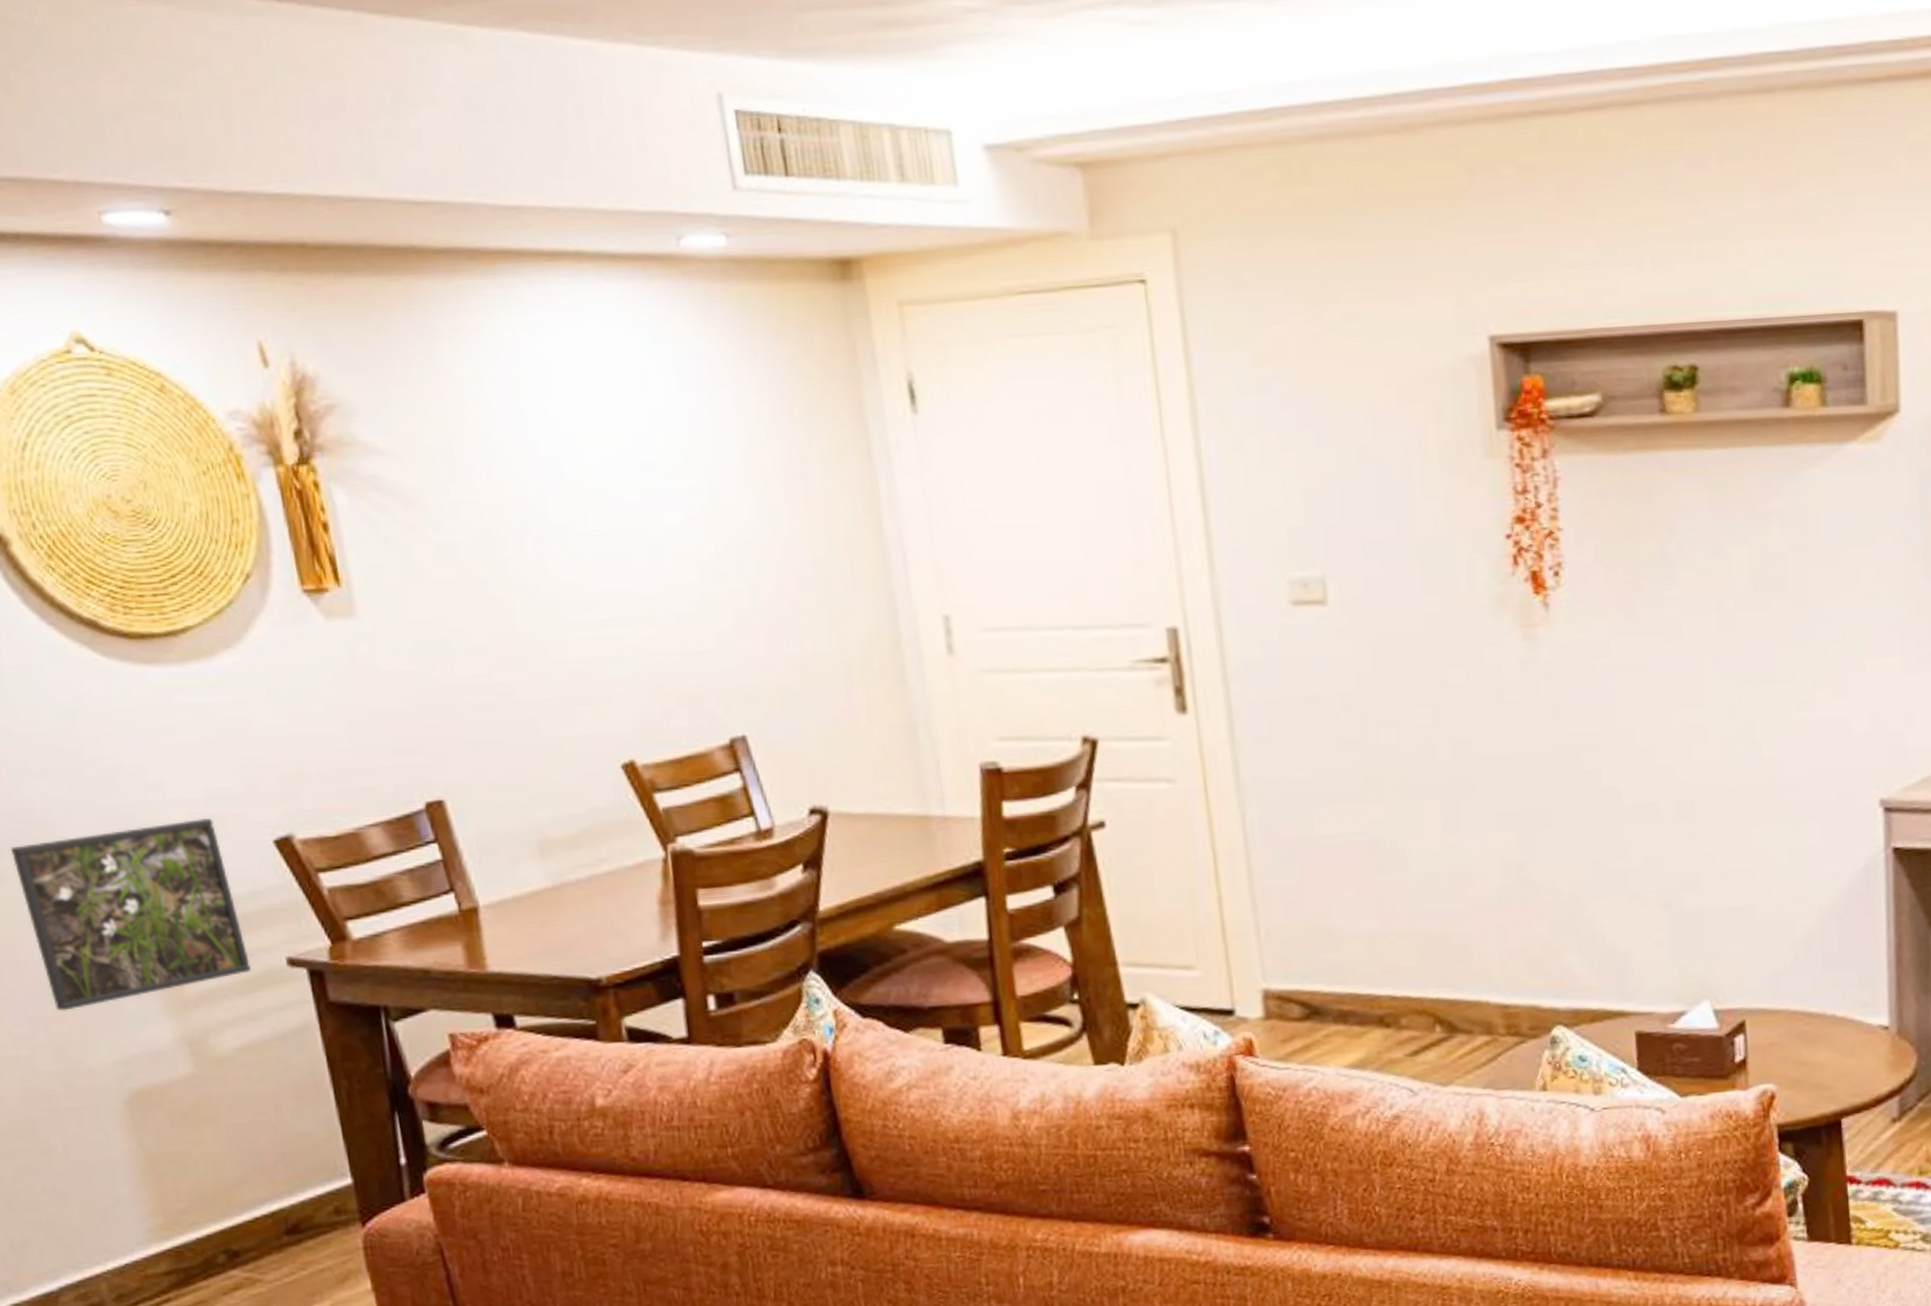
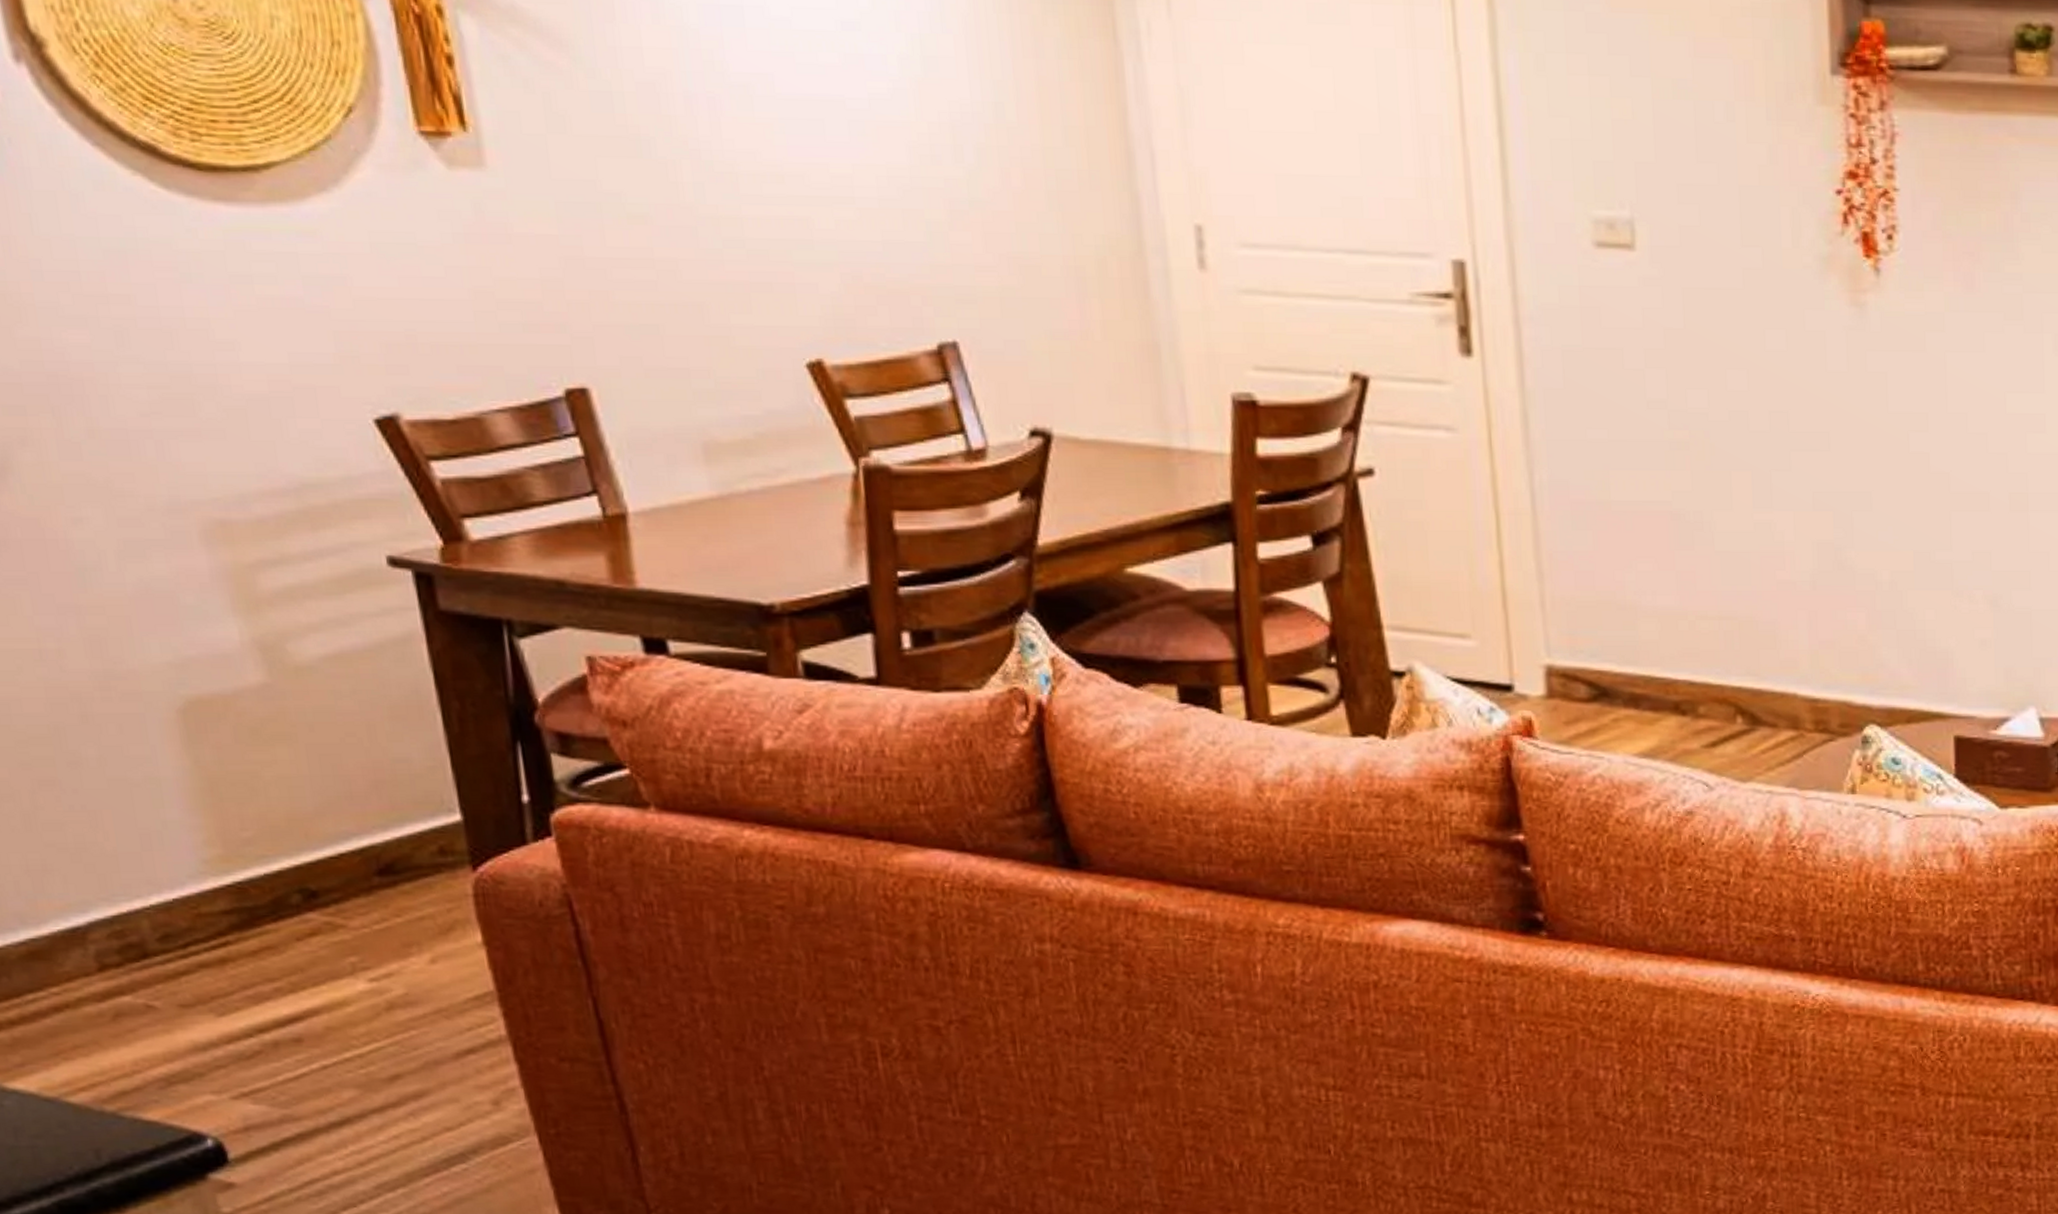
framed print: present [11,817,251,1012] -> none [38,387,342,602]

